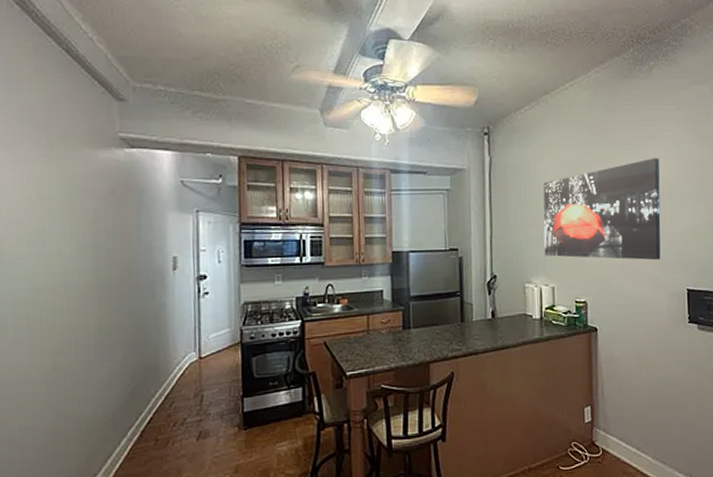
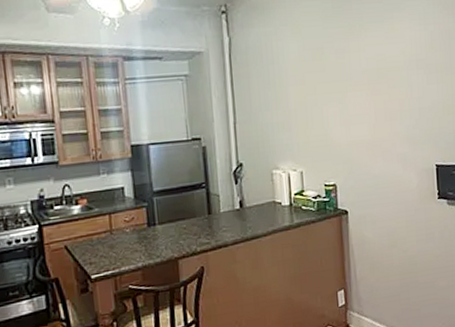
wall art: present [543,158,661,261] -> none [286,30,409,140]

